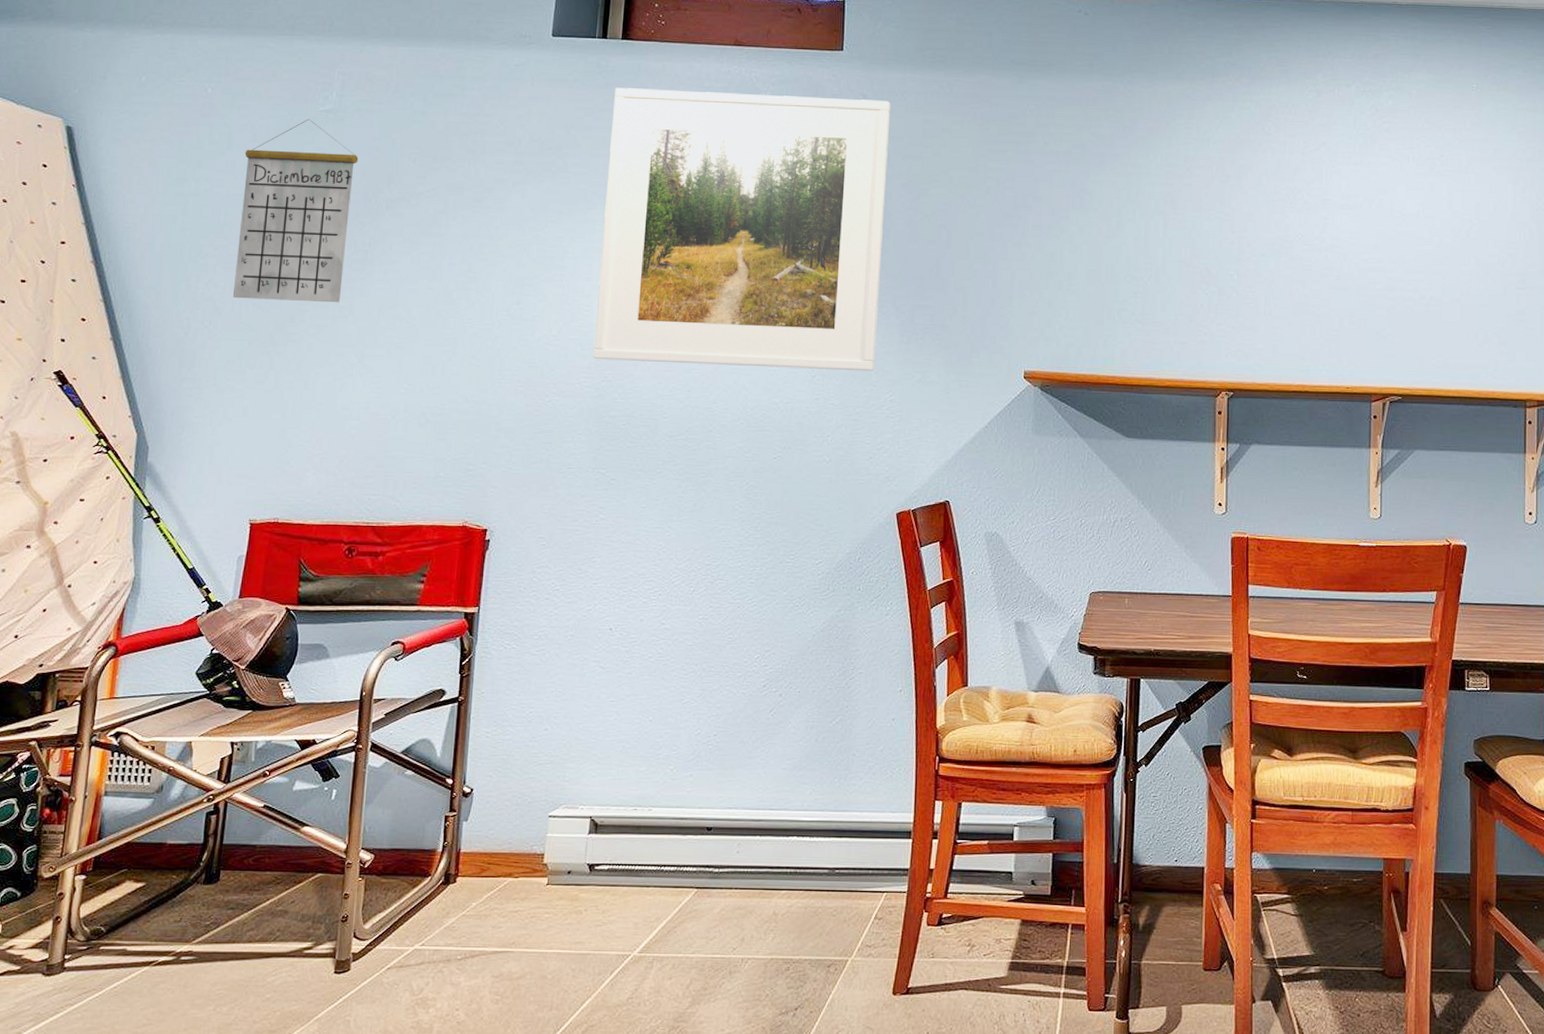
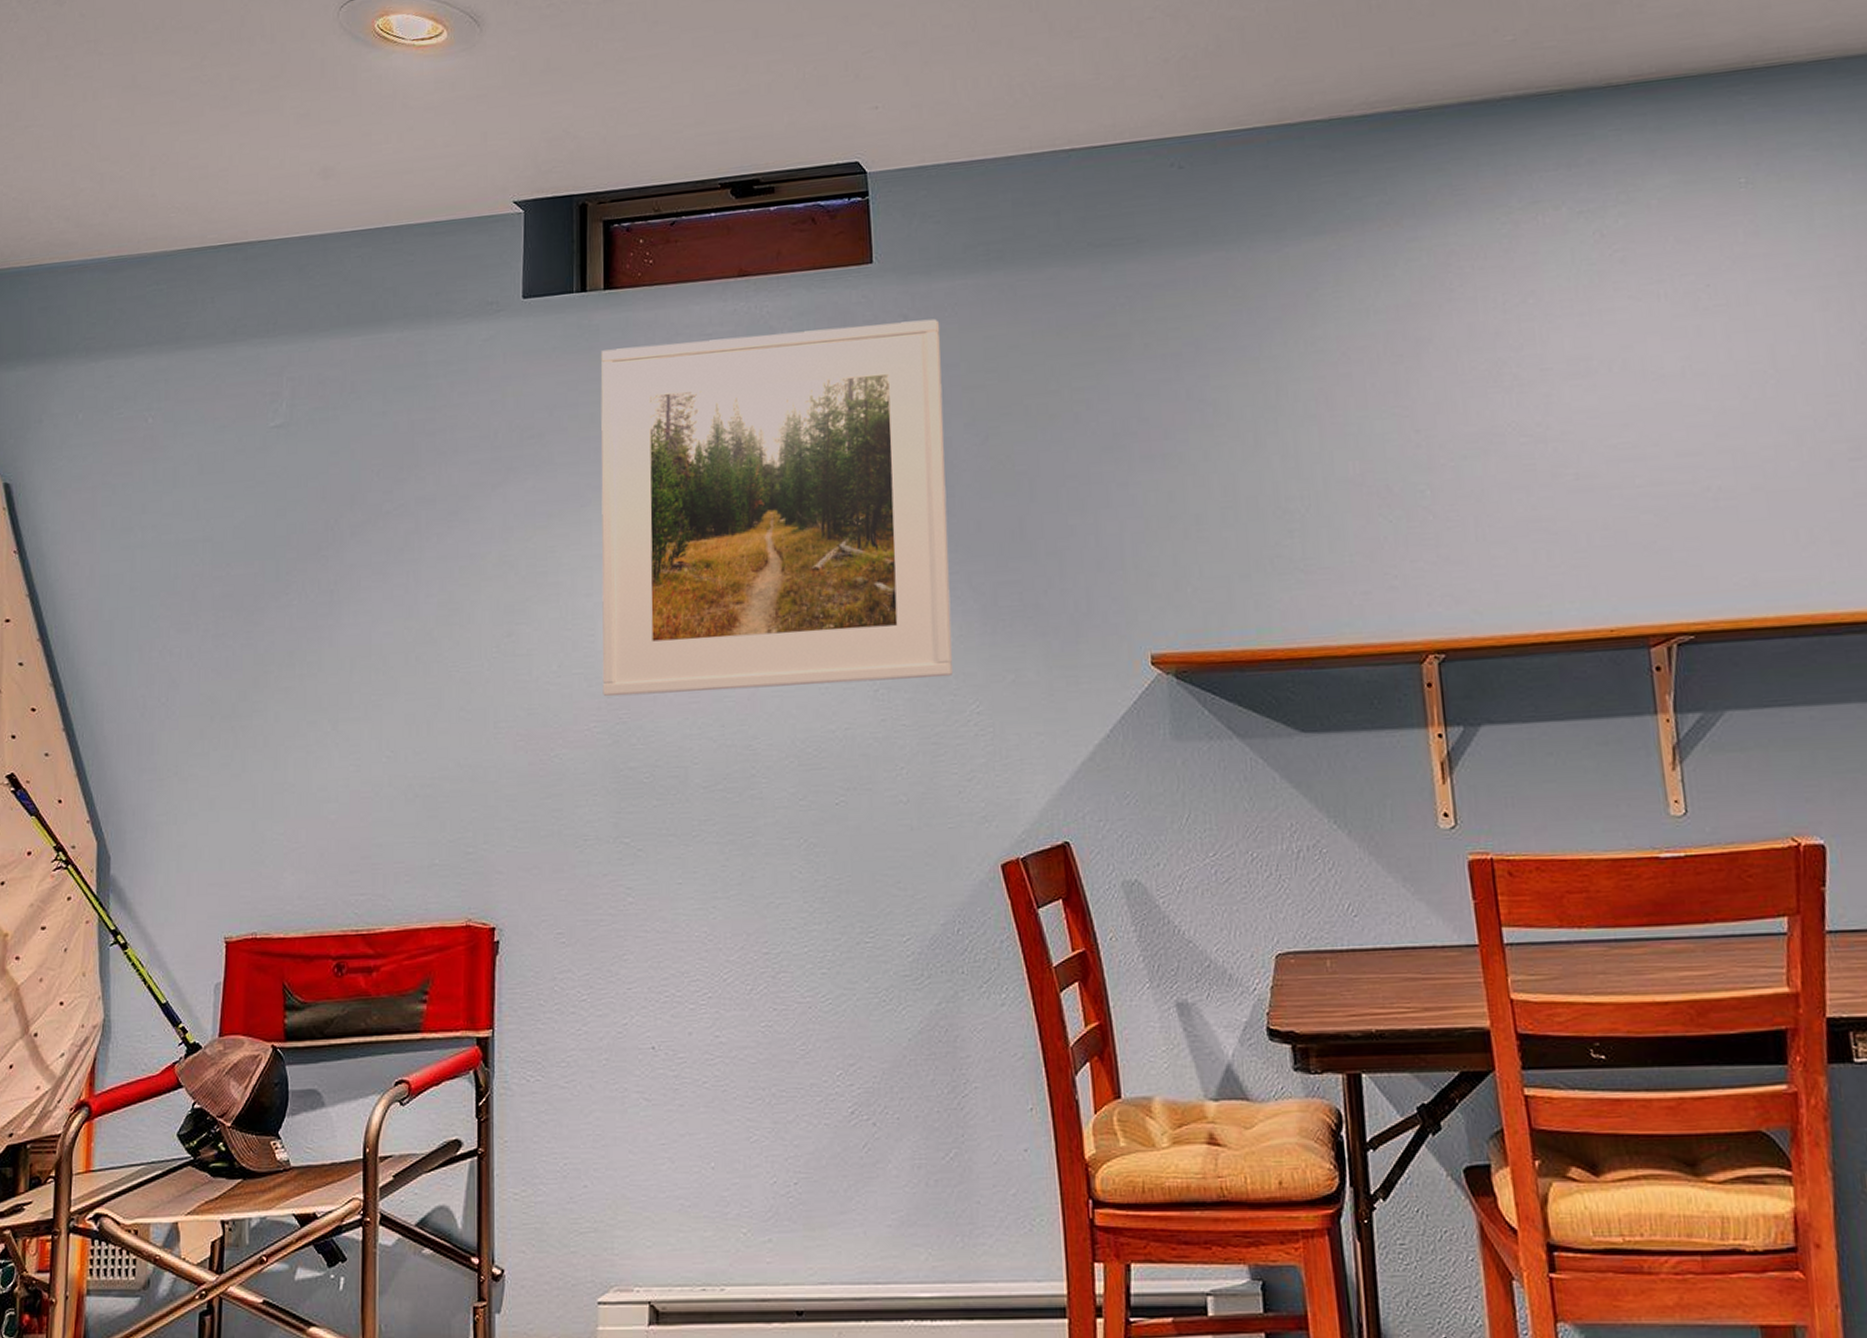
calendar: present [233,119,359,303] -> none [190,438,316,666]

